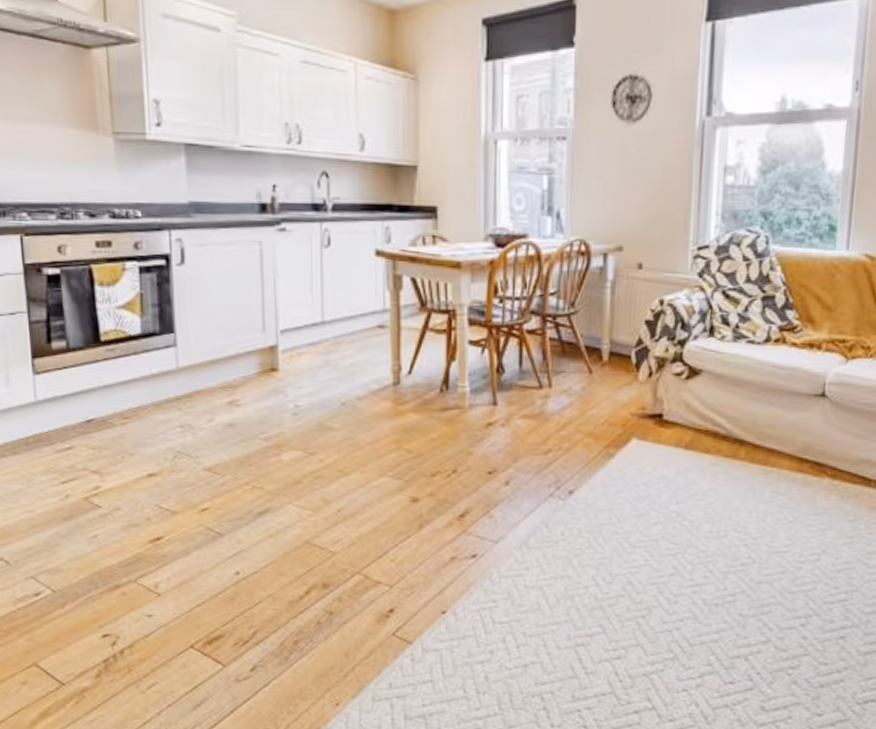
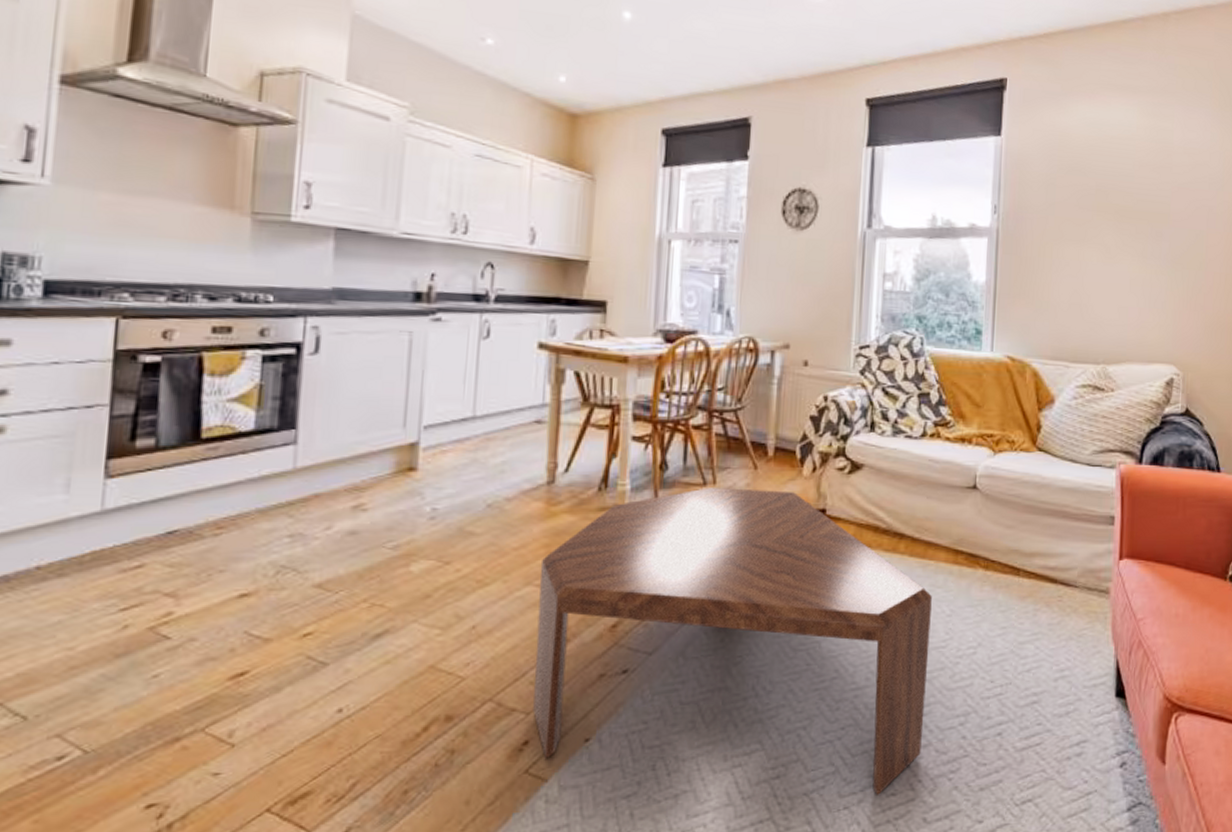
coffee table: none [394,391,774,682] -> present [533,488,932,795]

